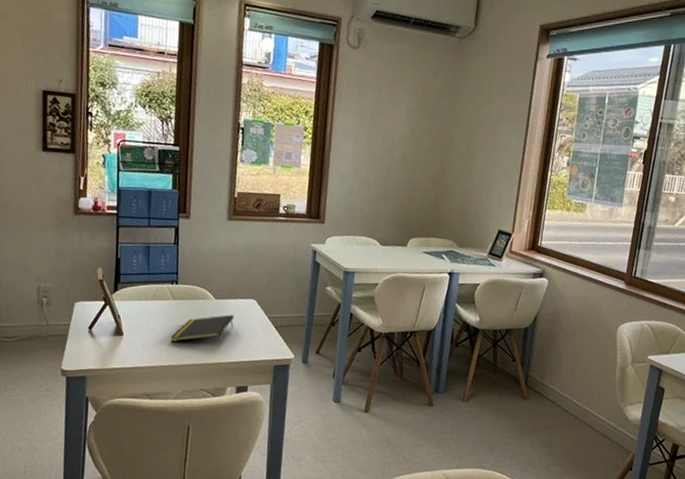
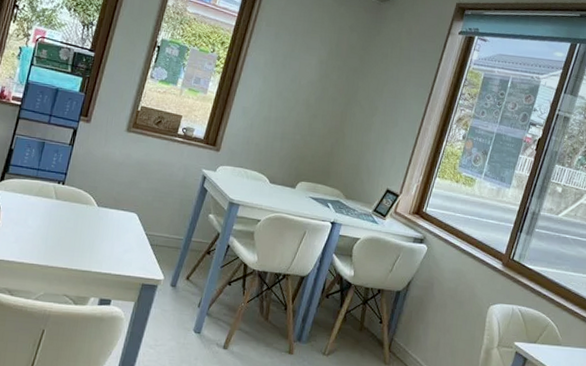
notepad: present [170,315,234,342] -> none [44,221,112,244]

